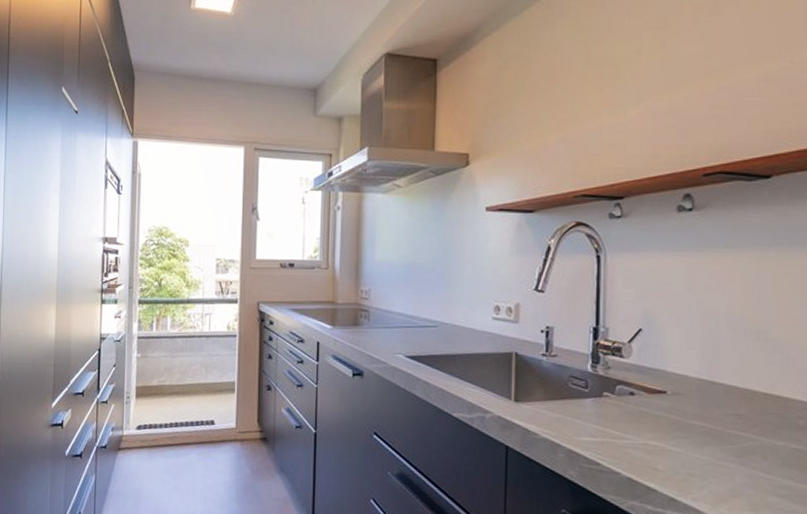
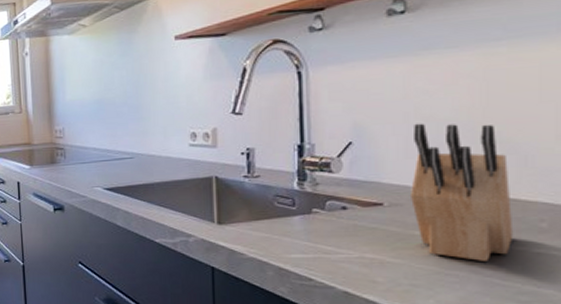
knife block: none [691,316,777,456] -> present [411,123,514,263]

